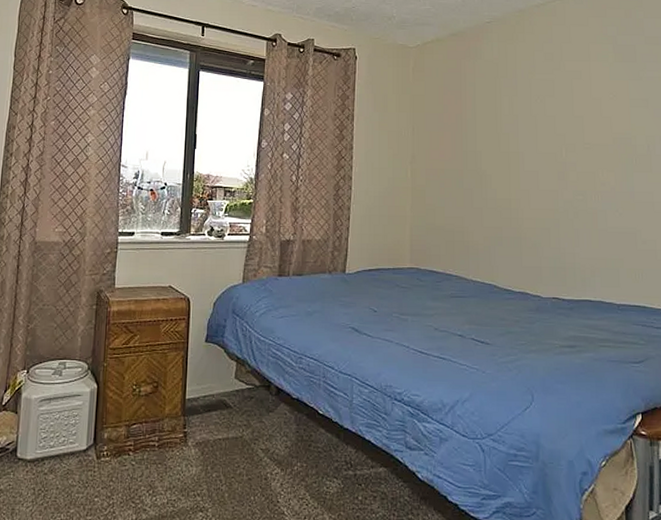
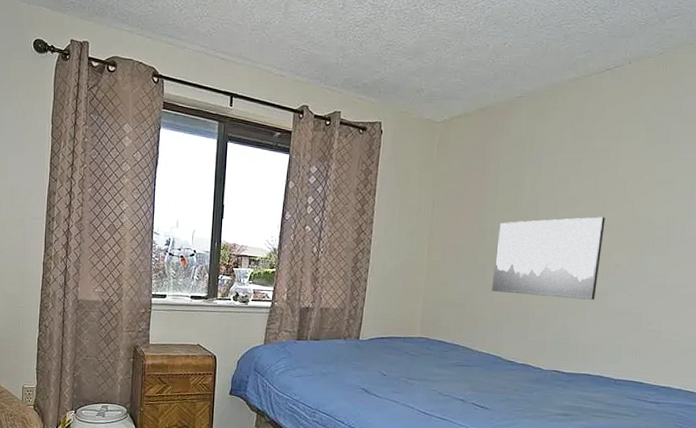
wall art: none [480,135,587,220] -> present [492,216,606,300]

